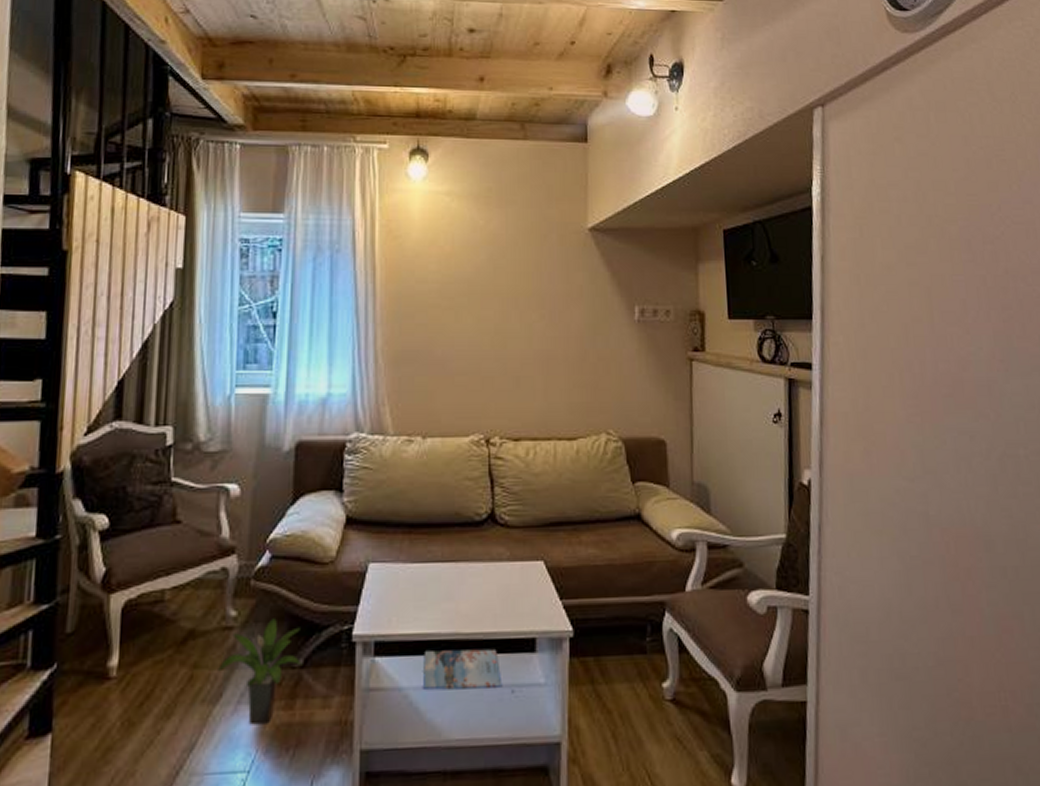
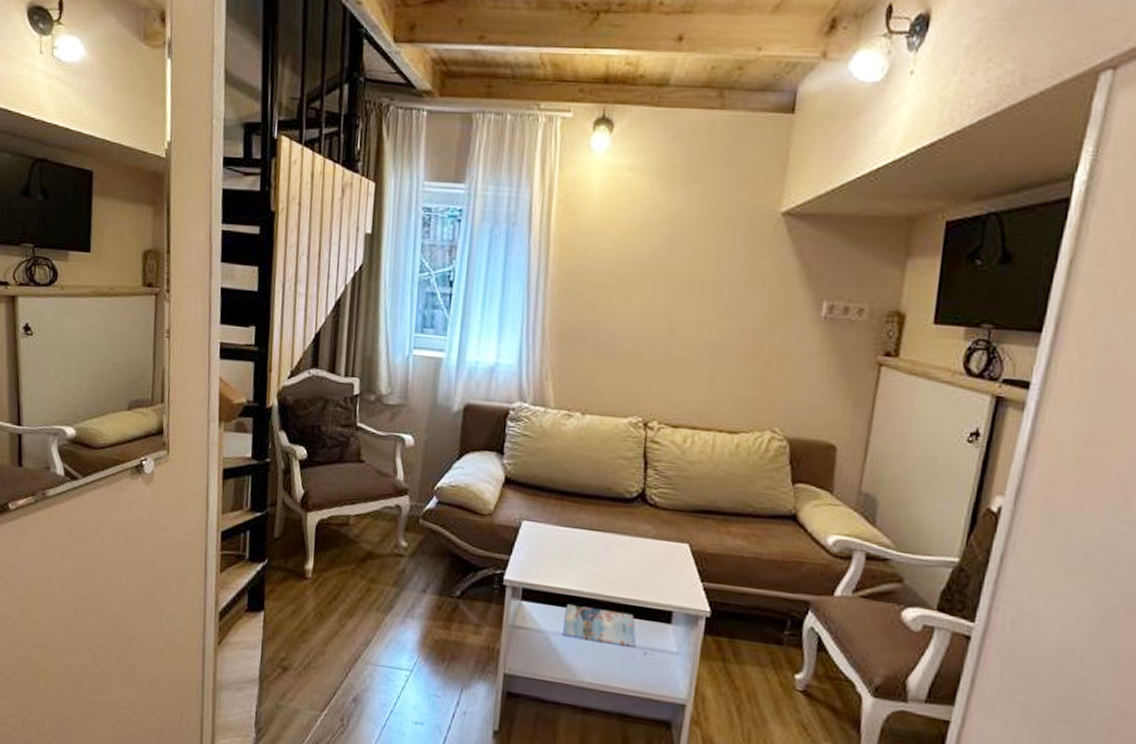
potted plant: present [218,618,303,725] -> none [390,554,460,638]

